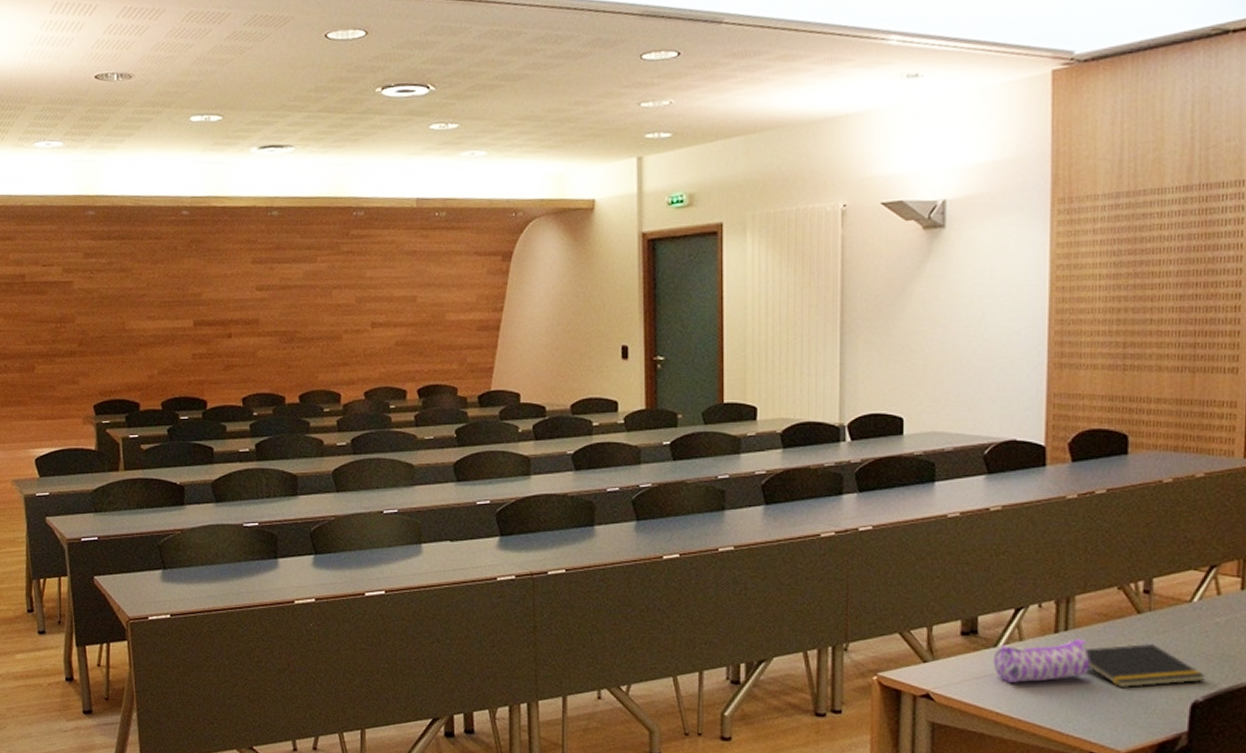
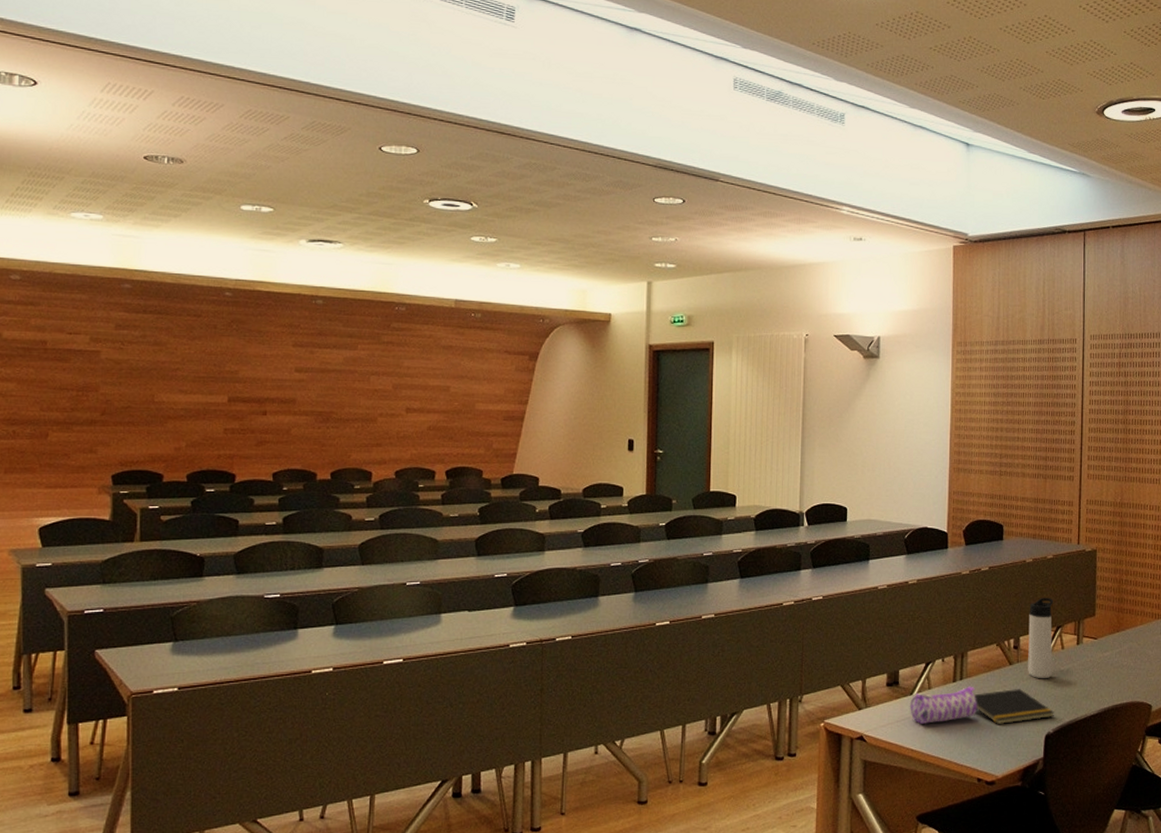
thermos bottle: none [1165,529,1204,633] -> present [1028,598,1053,679]

